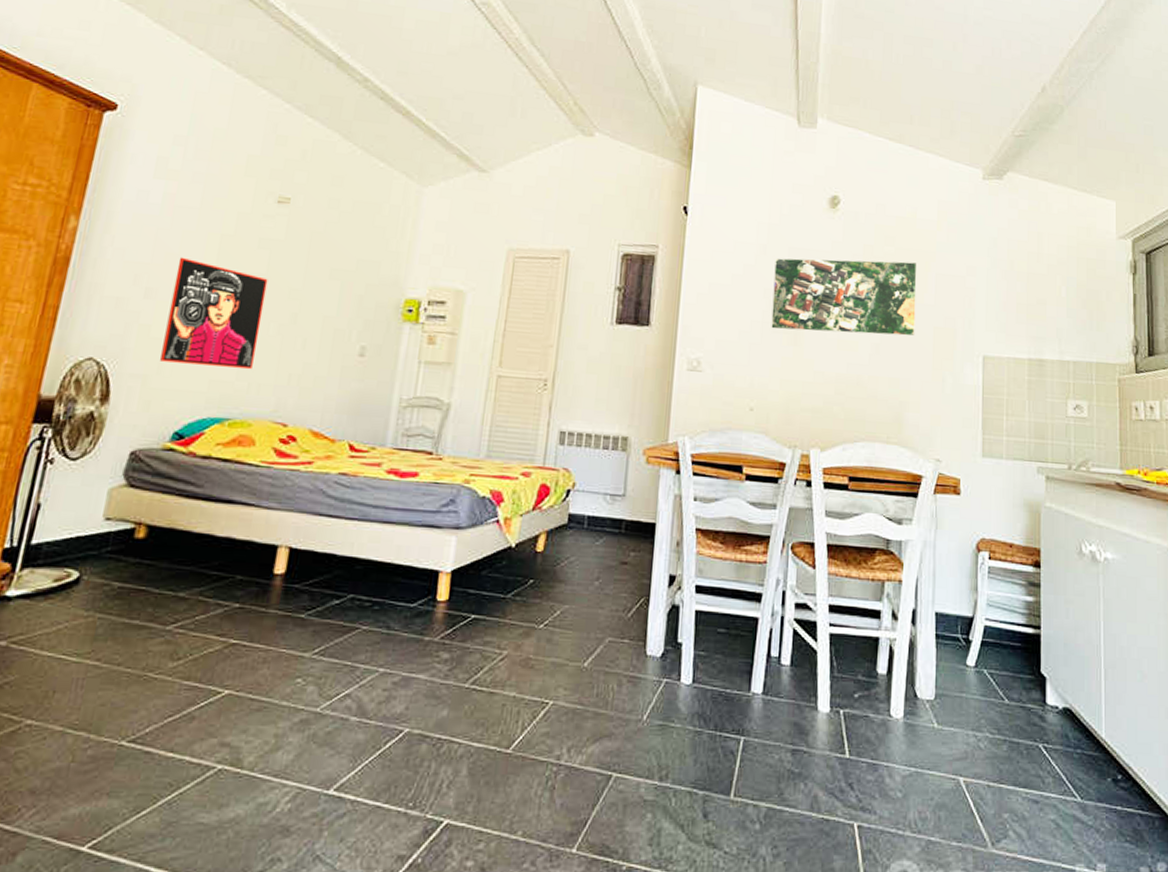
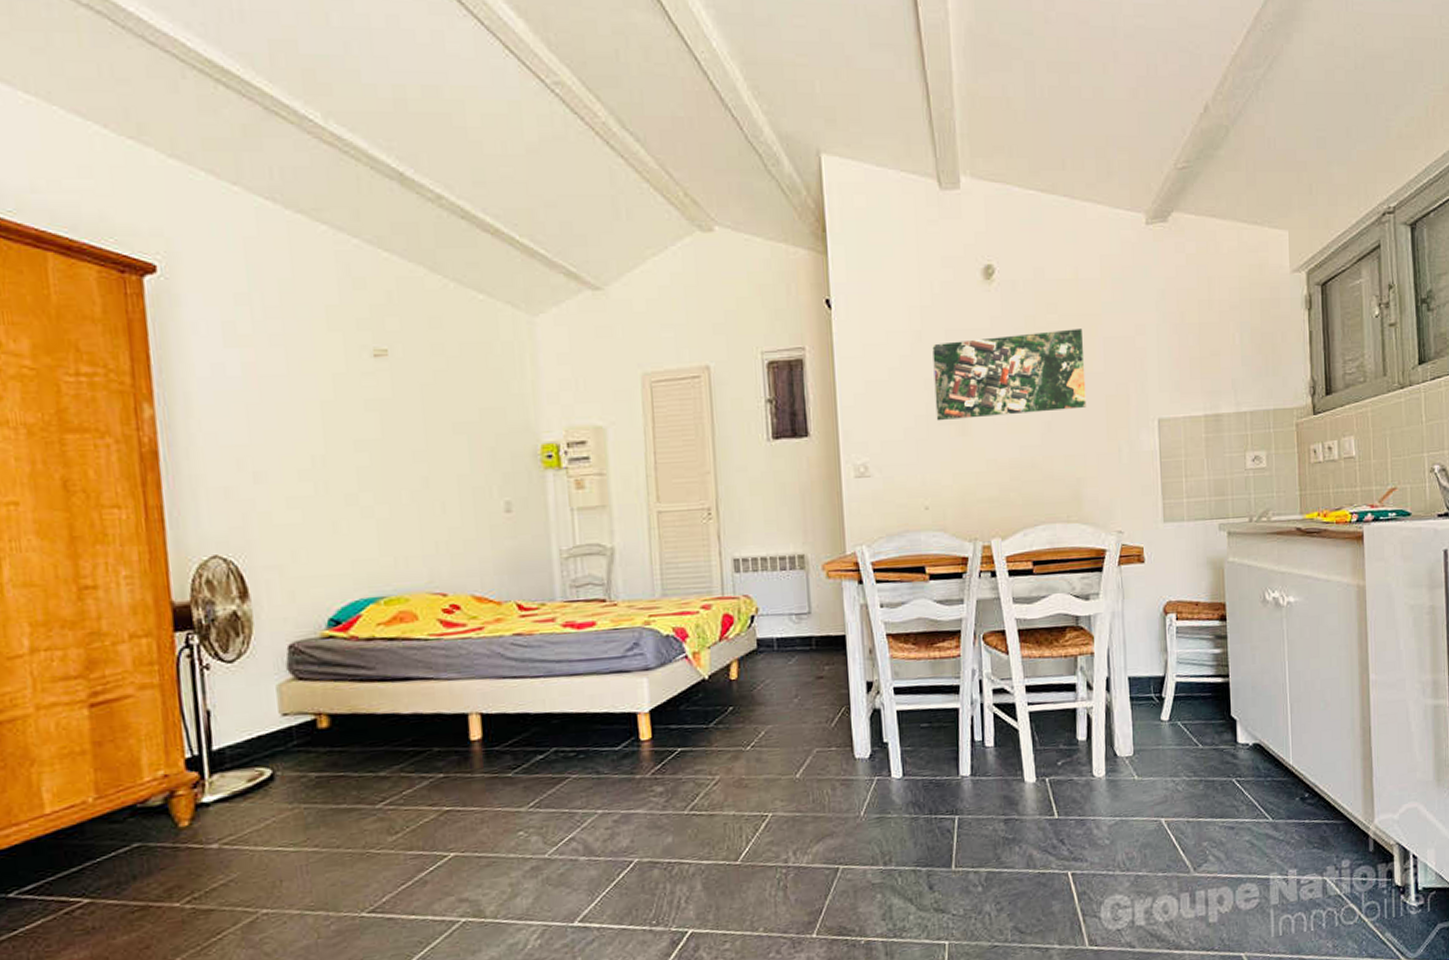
pixel art: present [160,257,268,369] -> none [280,432,394,548]

